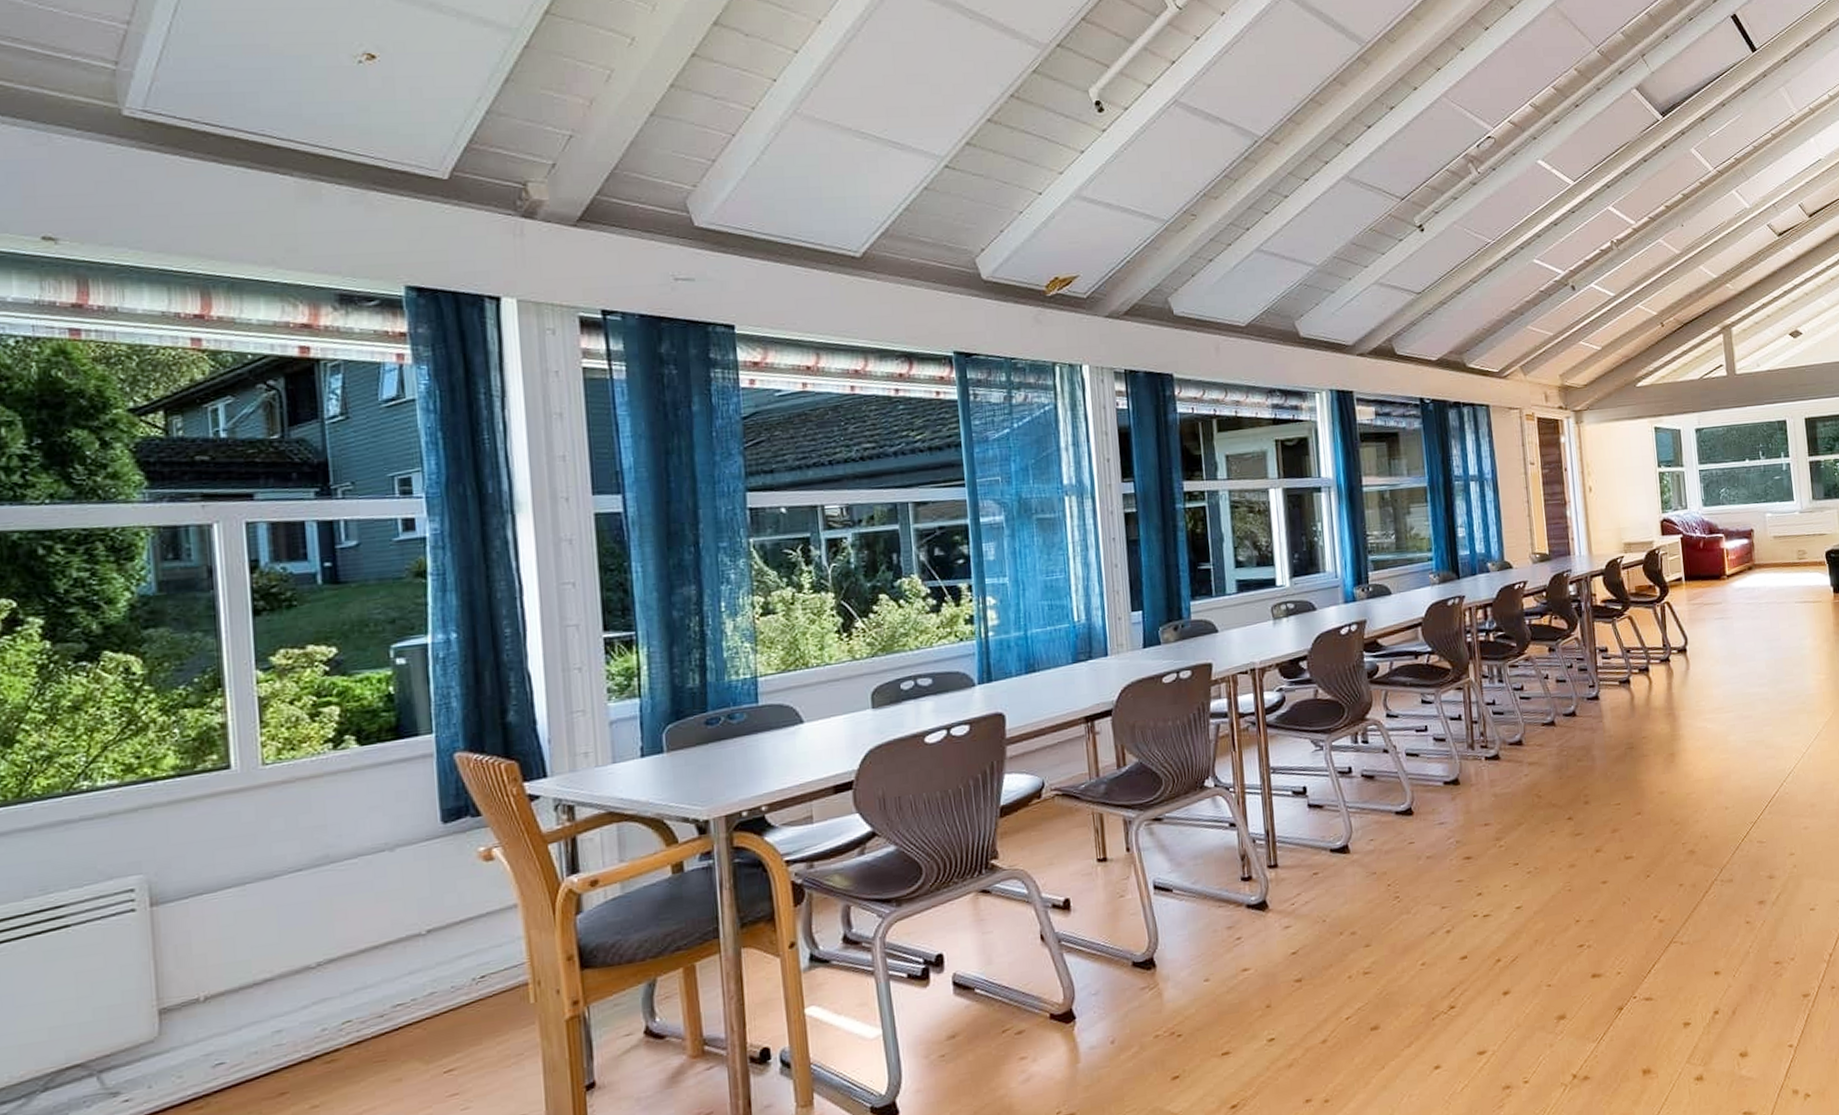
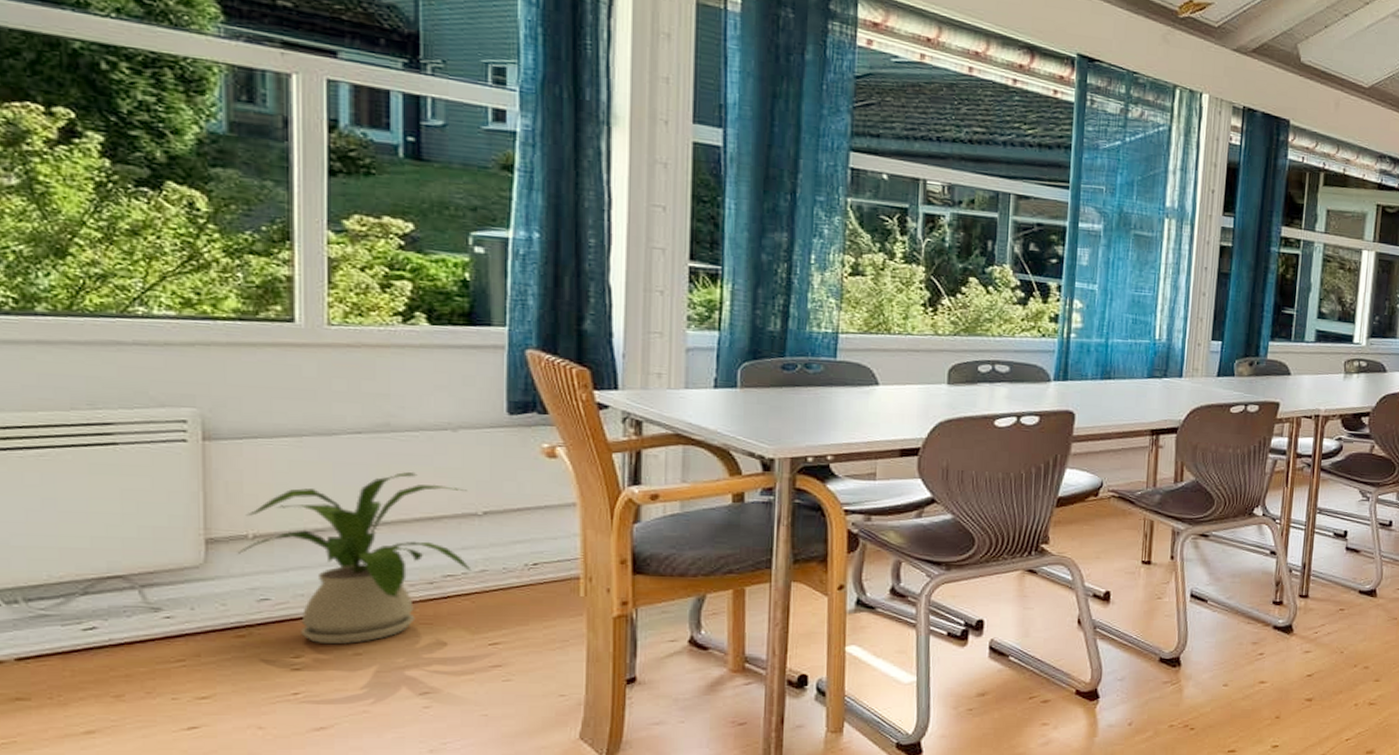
house plant: none [190,900,420,1102] -> present [237,471,472,645]

